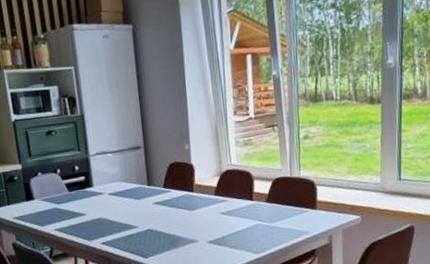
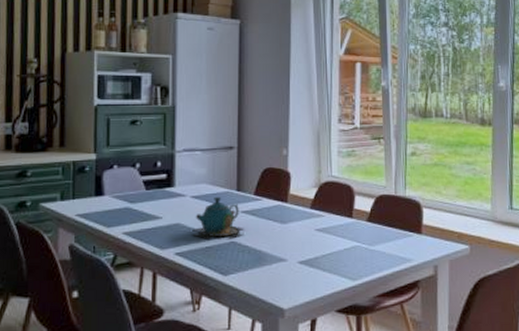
teapot: none [113,191,159,229] -> present [192,196,244,239]

